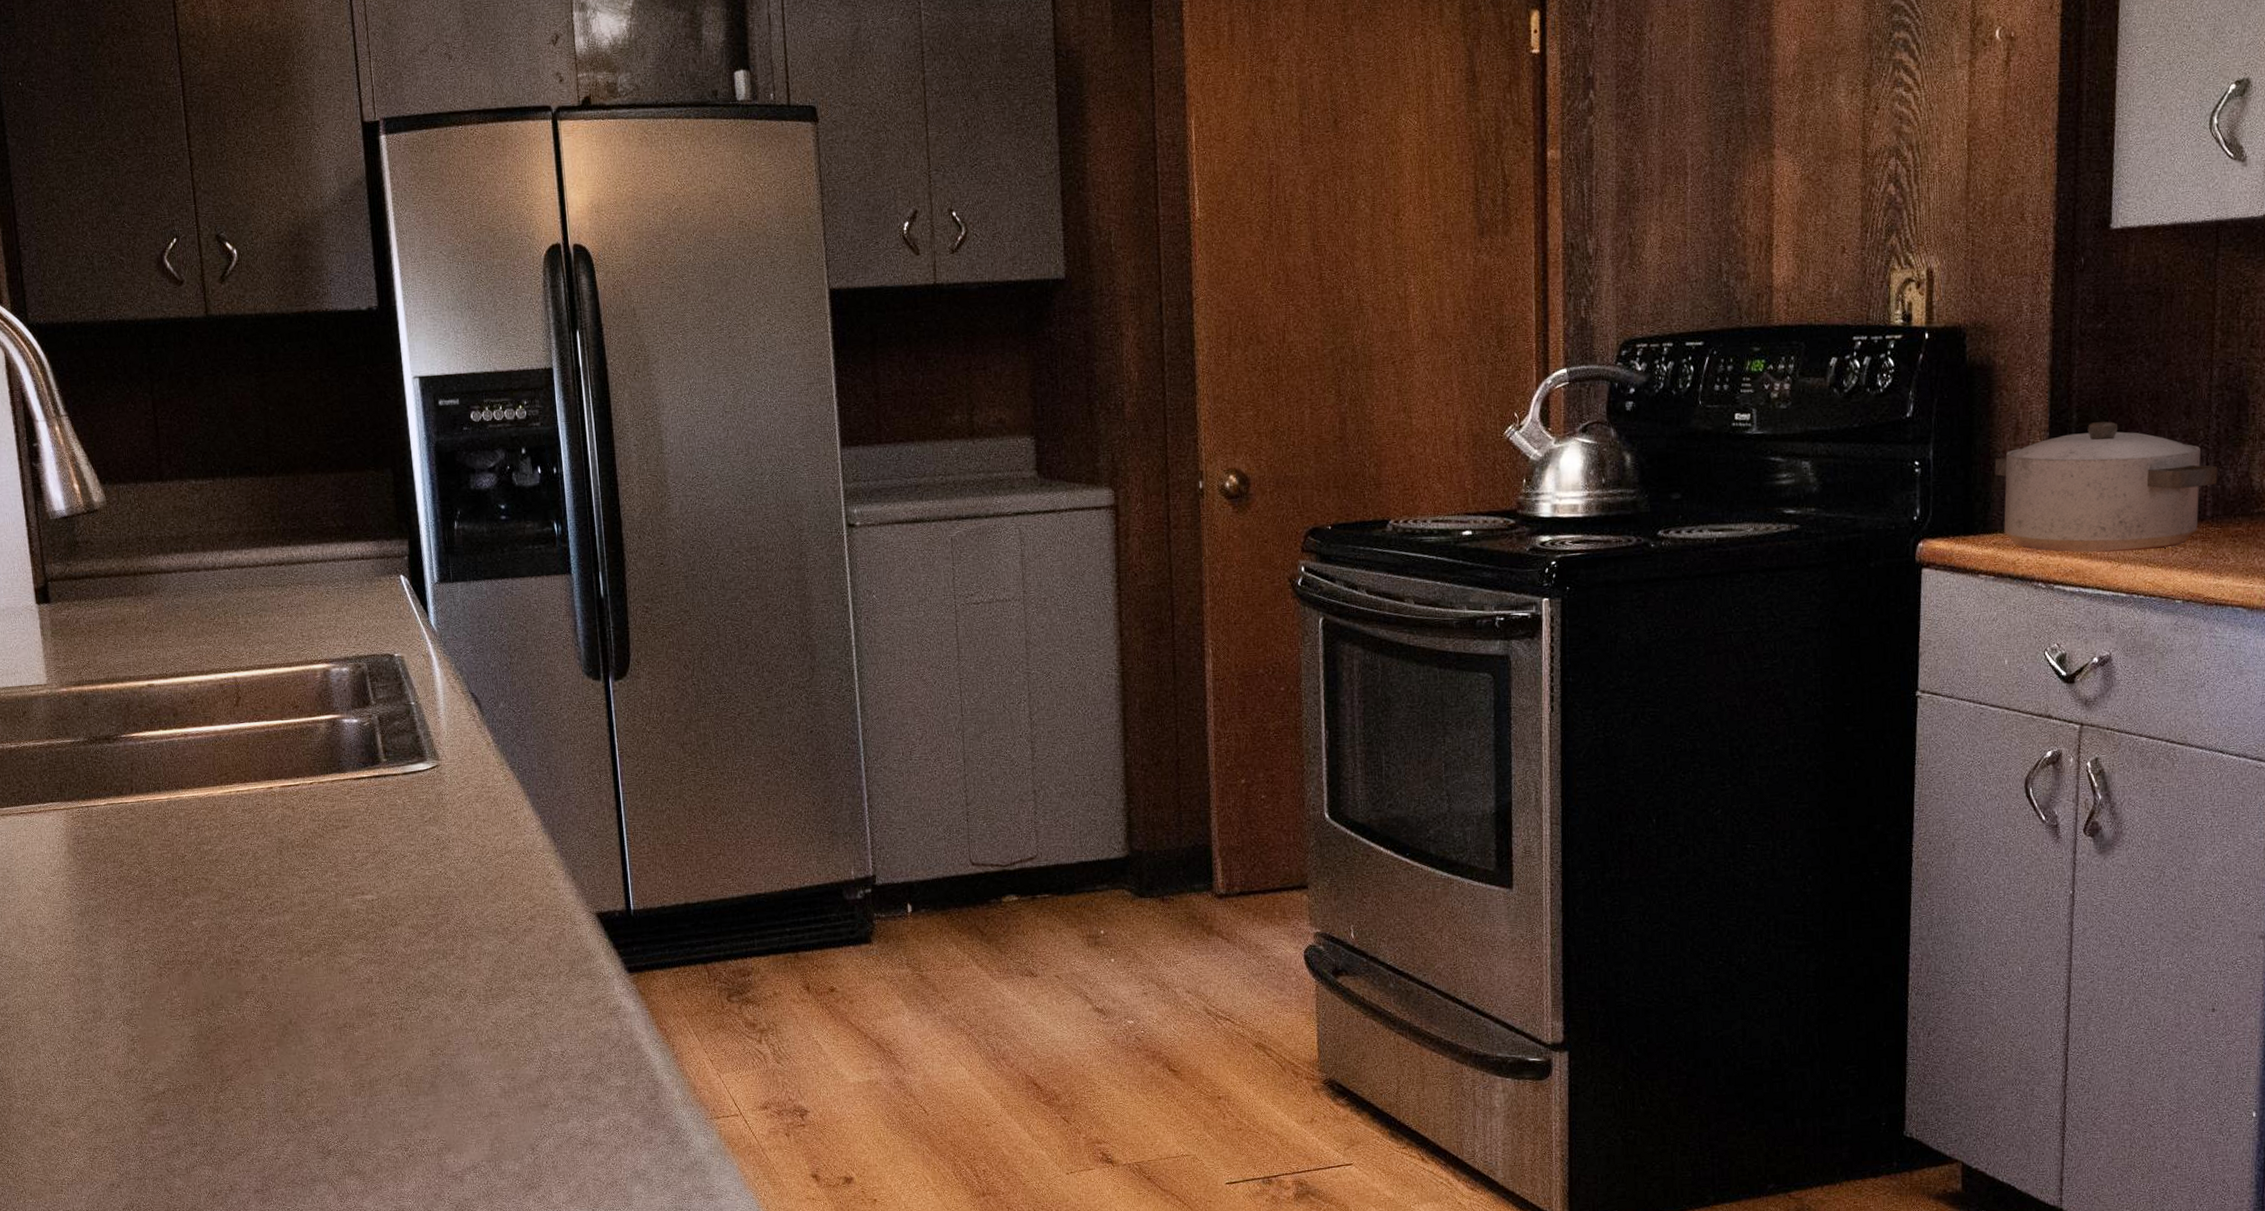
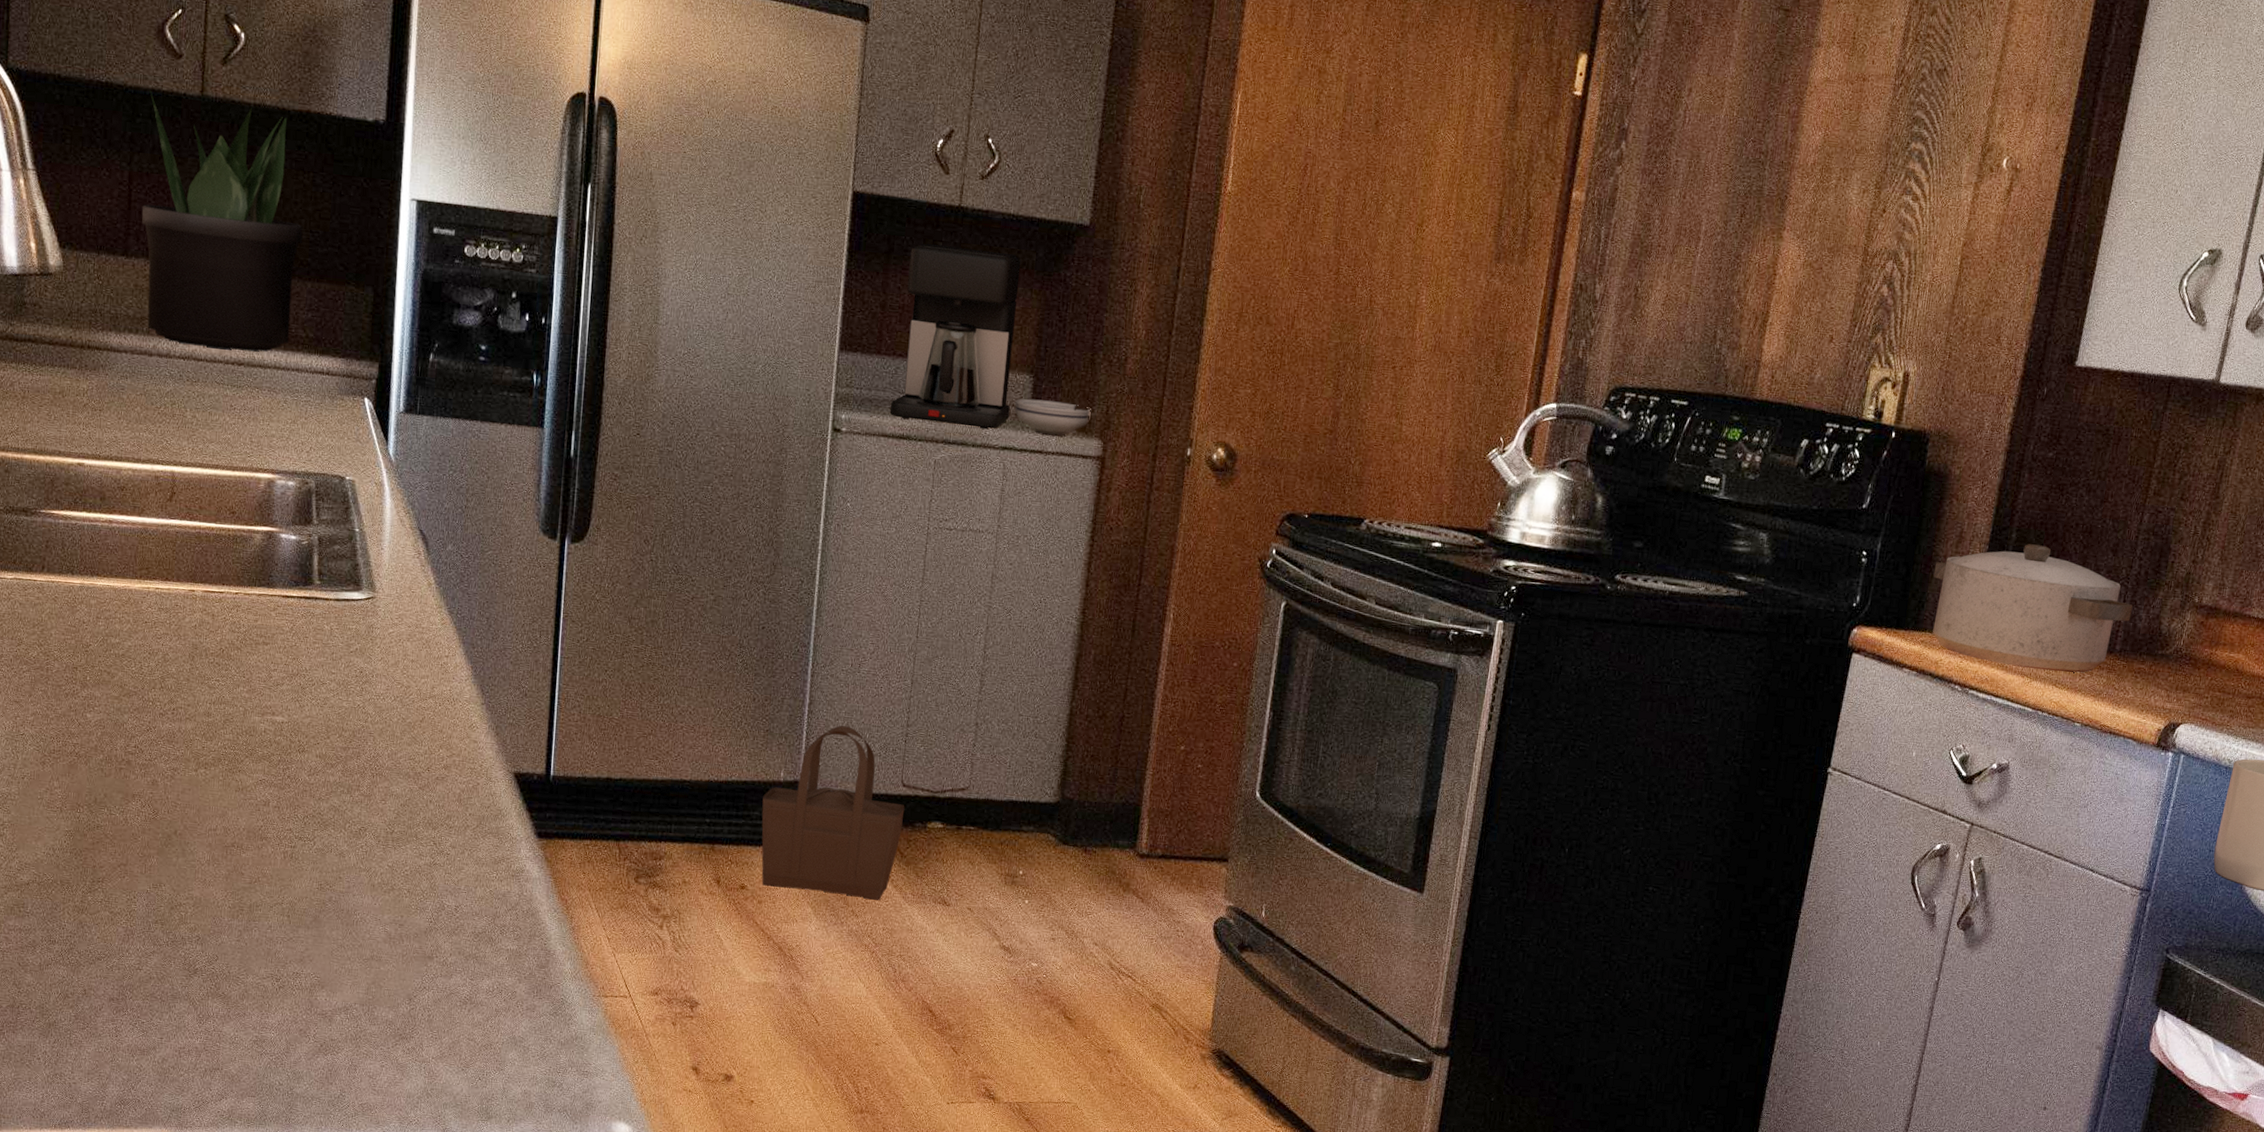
planter: none [158,318,322,554] -> present [141,90,303,351]
shopping bag: none [837,814,978,984] -> present [761,725,905,900]
coffee maker: none [894,321,1017,502] -> present [889,243,1021,430]
bowl: none [1021,457,1097,493] -> present [1015,398,1091,436]

